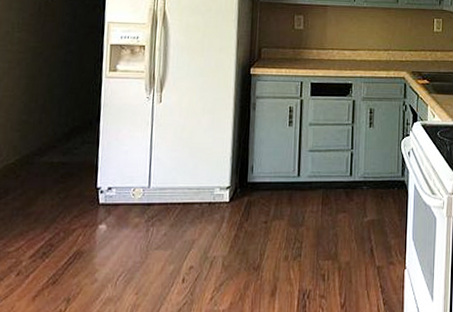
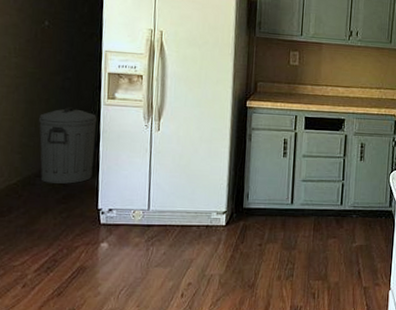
trash can: none [39,81,99,162] -> present [39,107,98,184]

